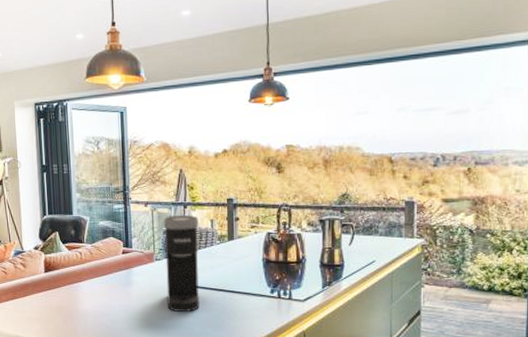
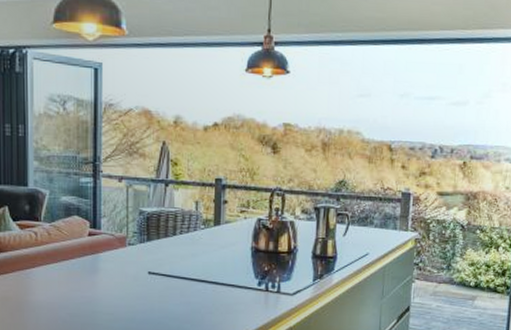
coffee maker: present [163,214,199,311] -> none [139,193,181,305]

